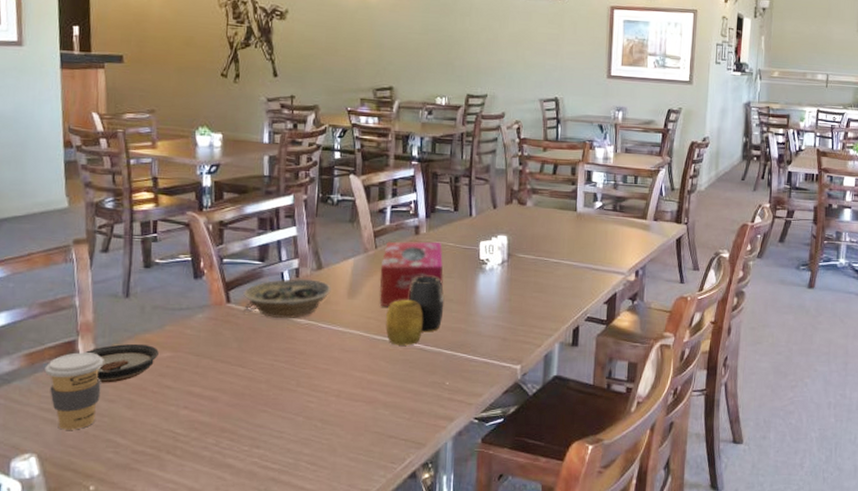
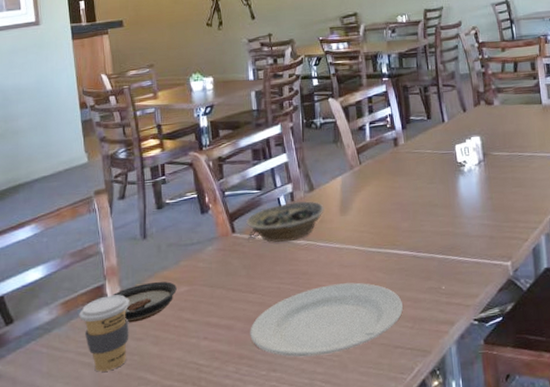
plate: none [235,367,403,437] -> present [250,282,404,357]
tissue box: present [380,241,444,306] -> none [366,150,426,219]
vase: present [386,276,444,346] -> none [378,184,431,256]

